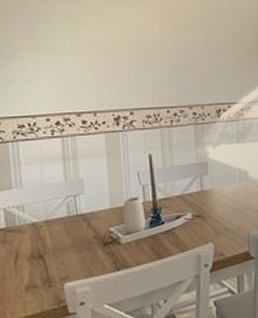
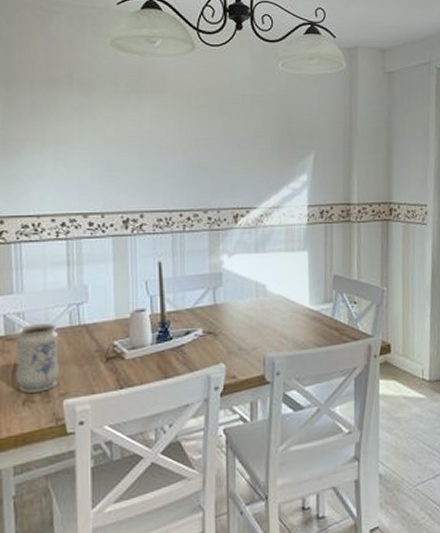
vase: none [16,215,59,279] -> present [15,324,59,393]

